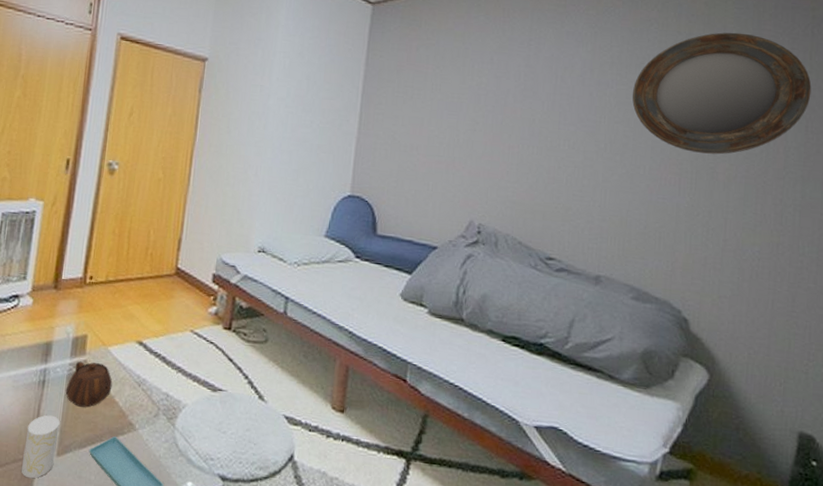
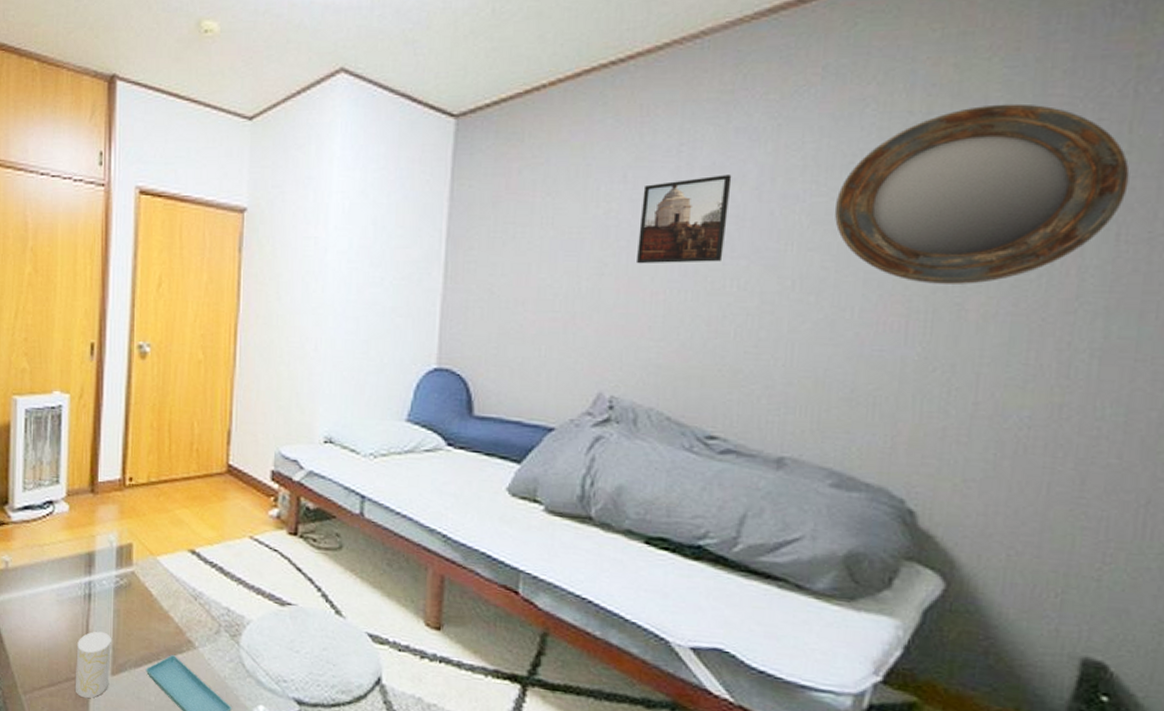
teapot: present [65,361,113,408] -> none [114,573,165,624]
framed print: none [499,64,565,127] -> present [637,175,732,264]

